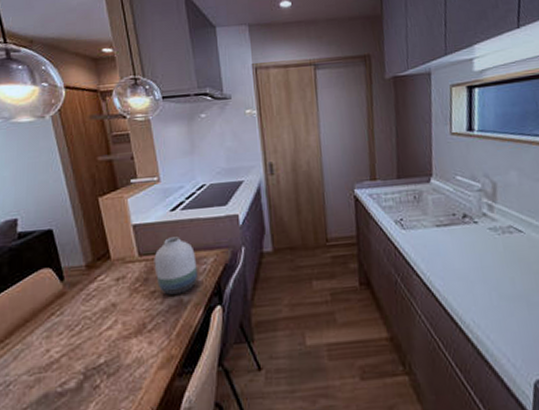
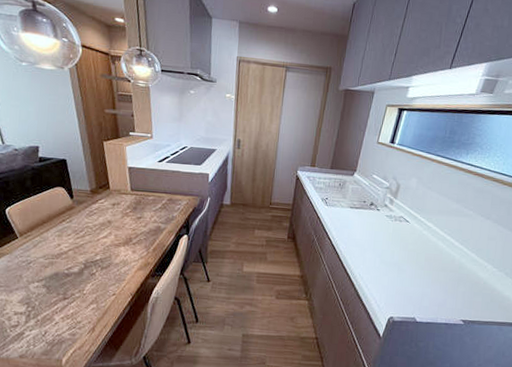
vase: present [154,237,197,295] -> none [142,181,174,222]

